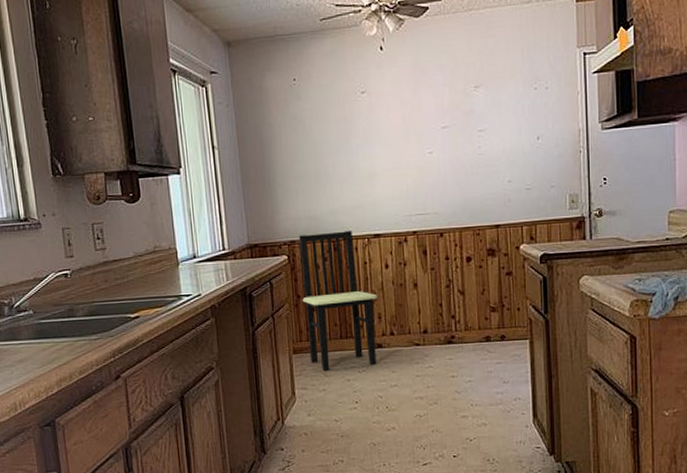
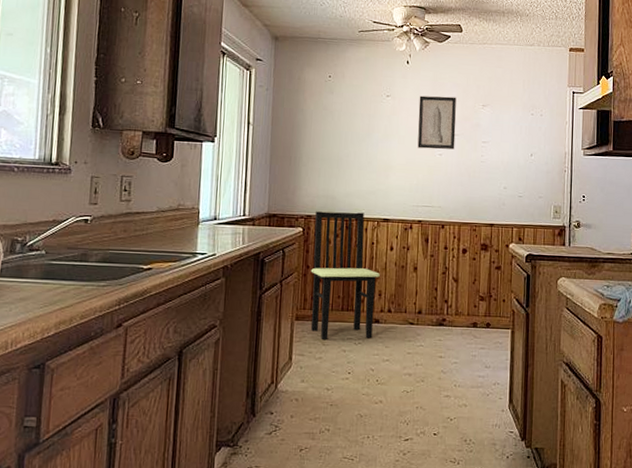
wall art: none [399,81,447,149] -> present [417,95,456,150]

